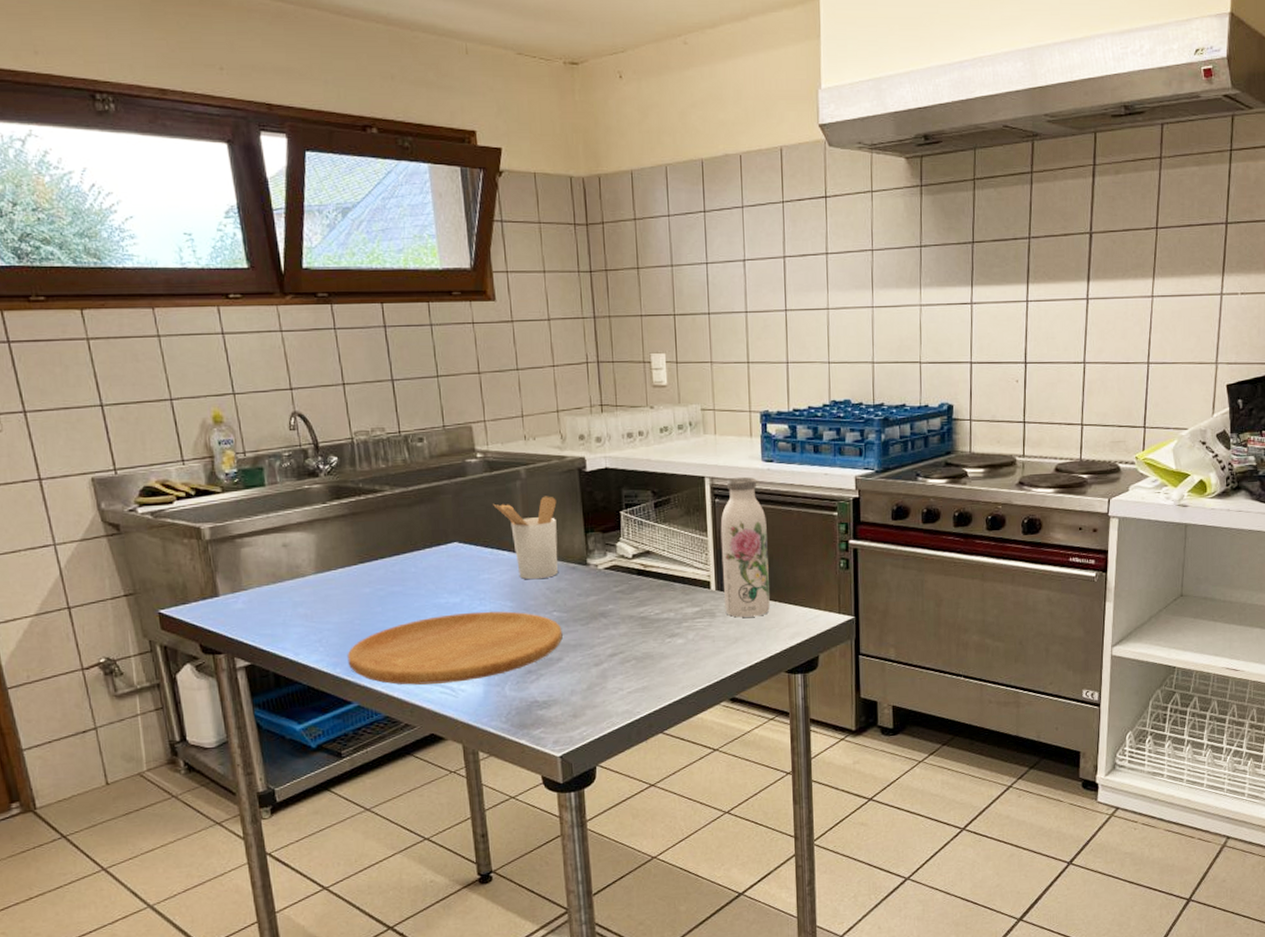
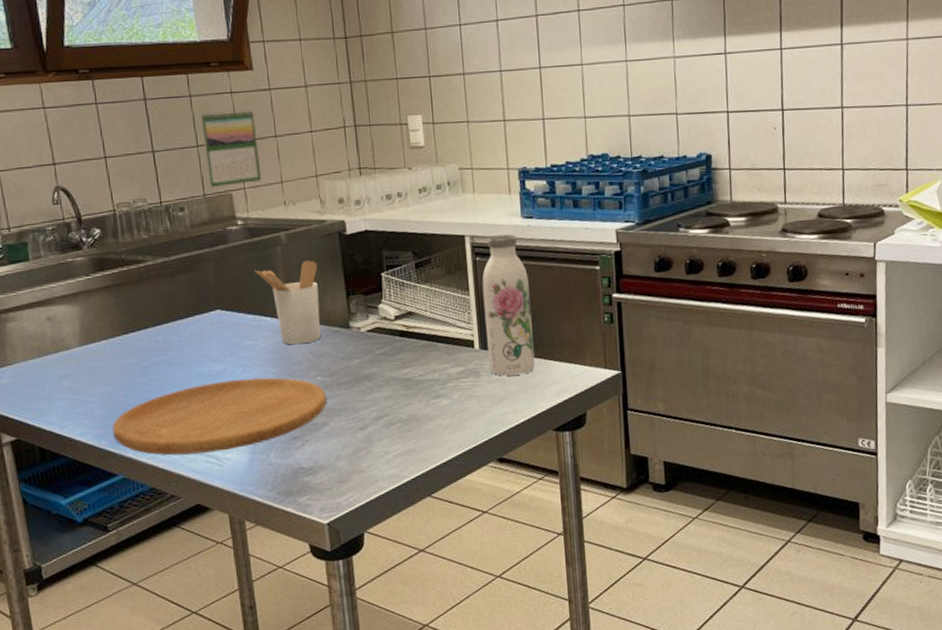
calendar: none [441,340,503,419] -> present [200,109,262,187]

